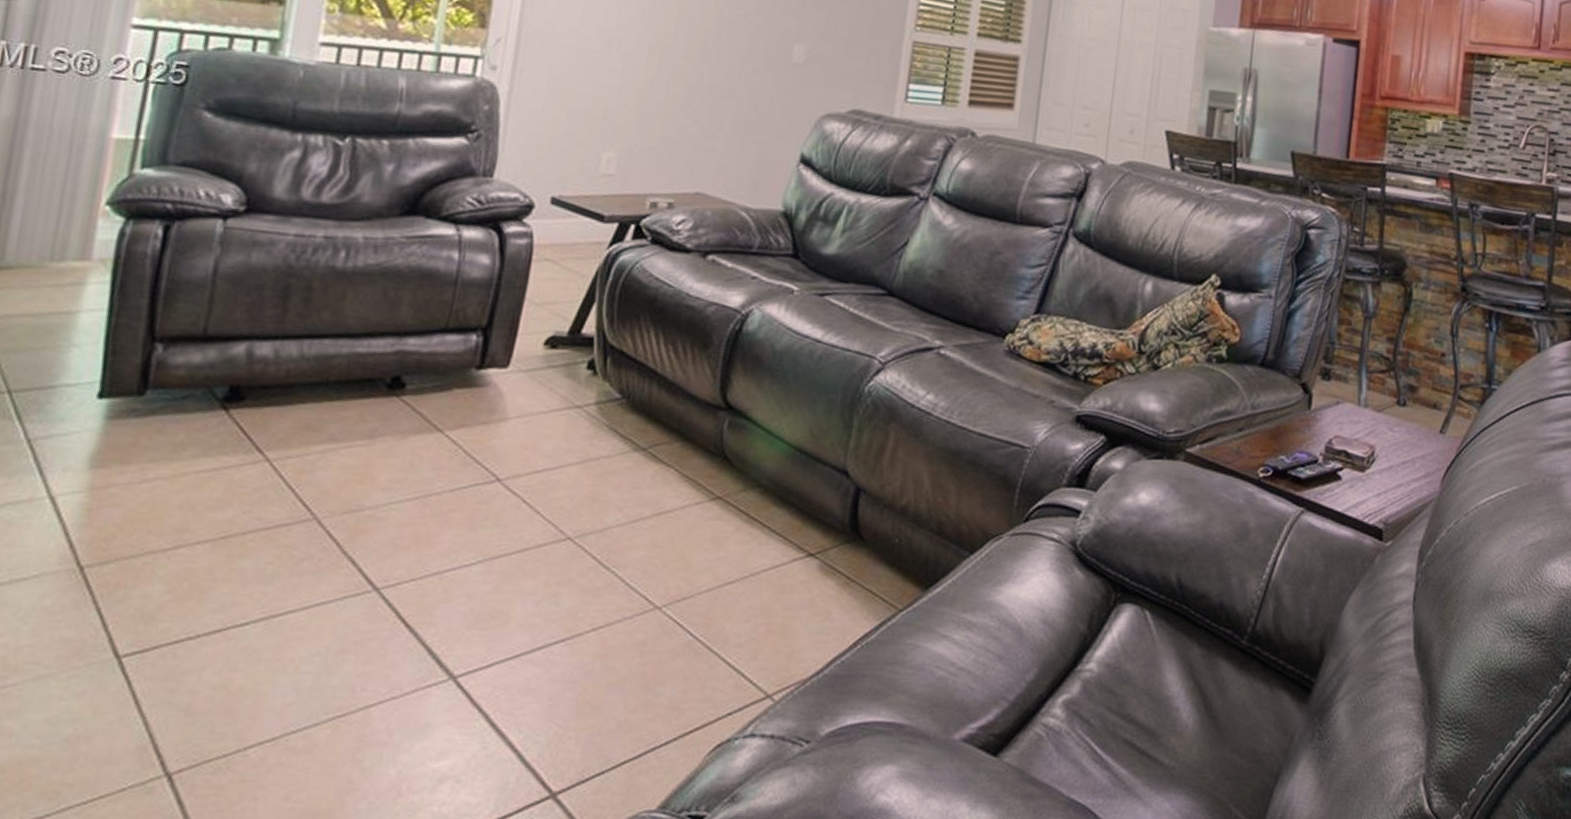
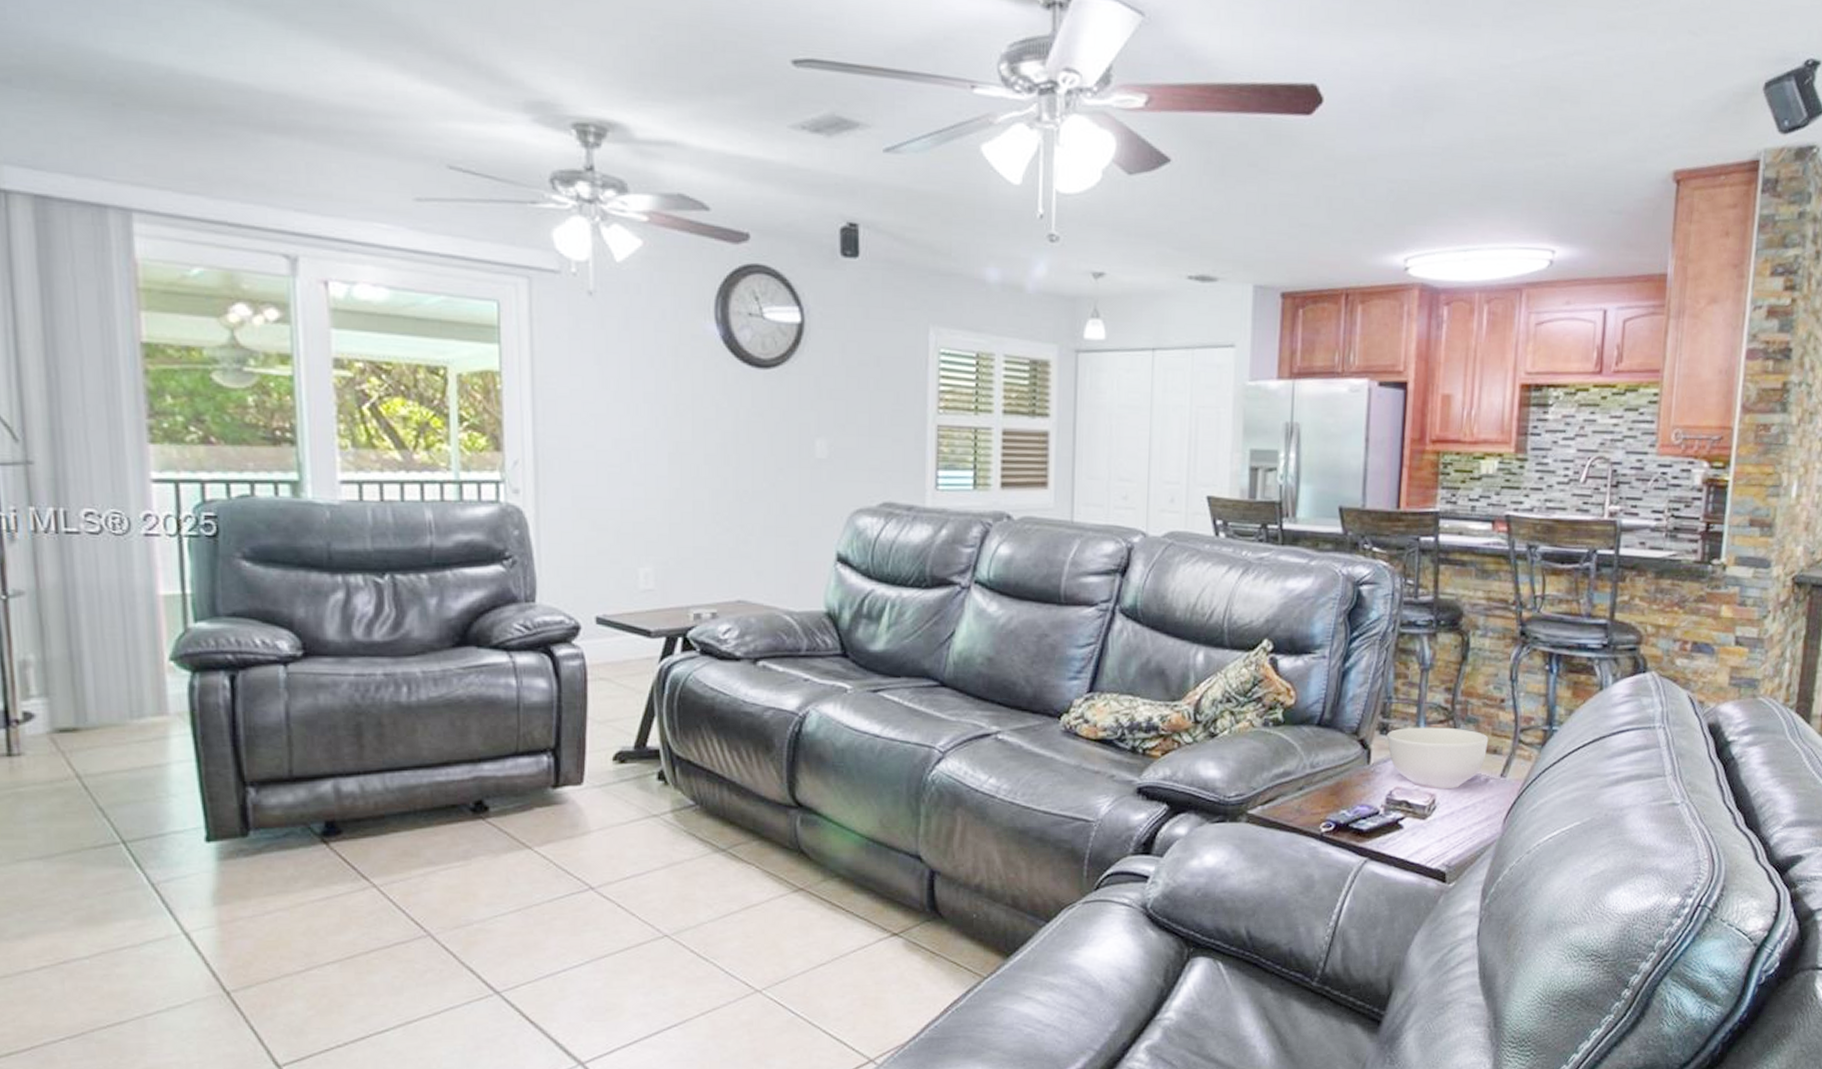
bowl: none [1328,374,1429,442] -> present [1386,727,1489,790]

